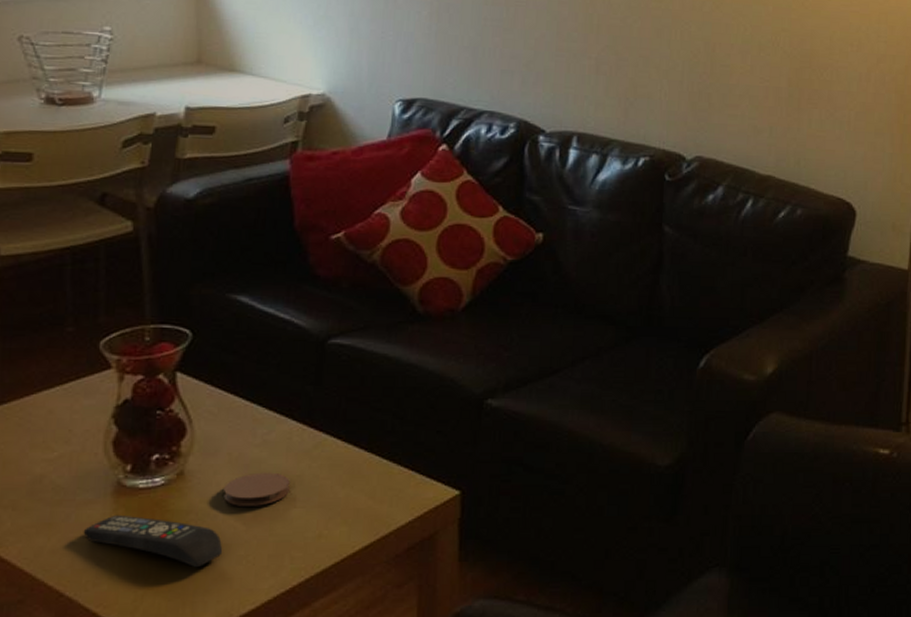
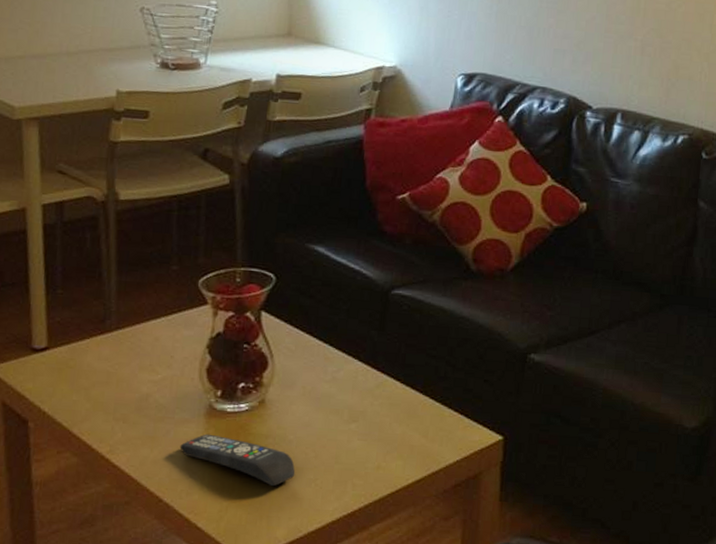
coaster: present [223,472,291,506] -> none [297,405,355,436]

